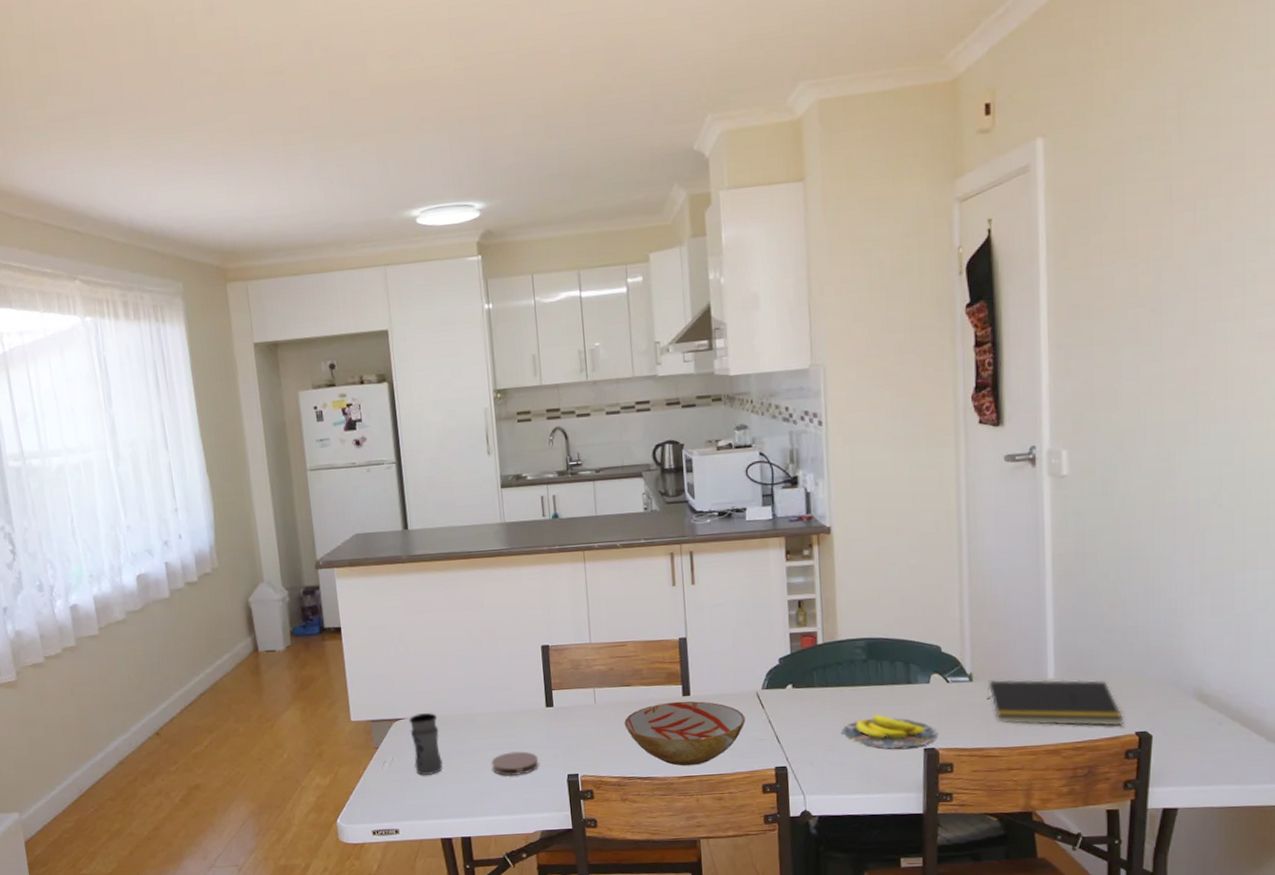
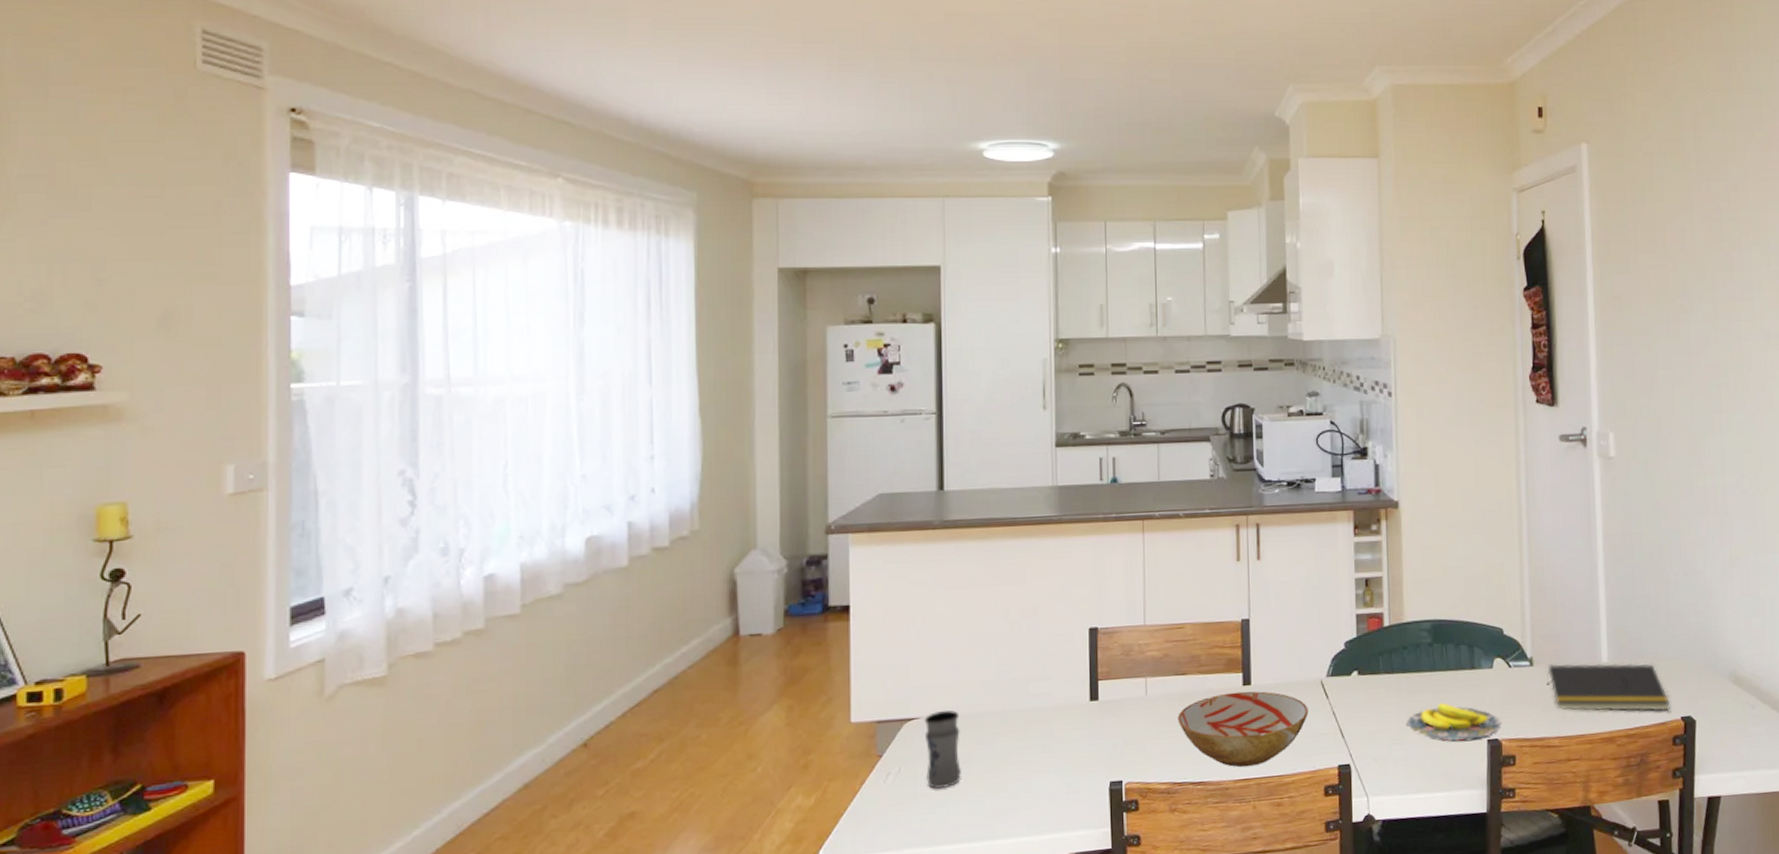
coaster: present [491,751,539,776] -> none [1020,755,1078,786]

